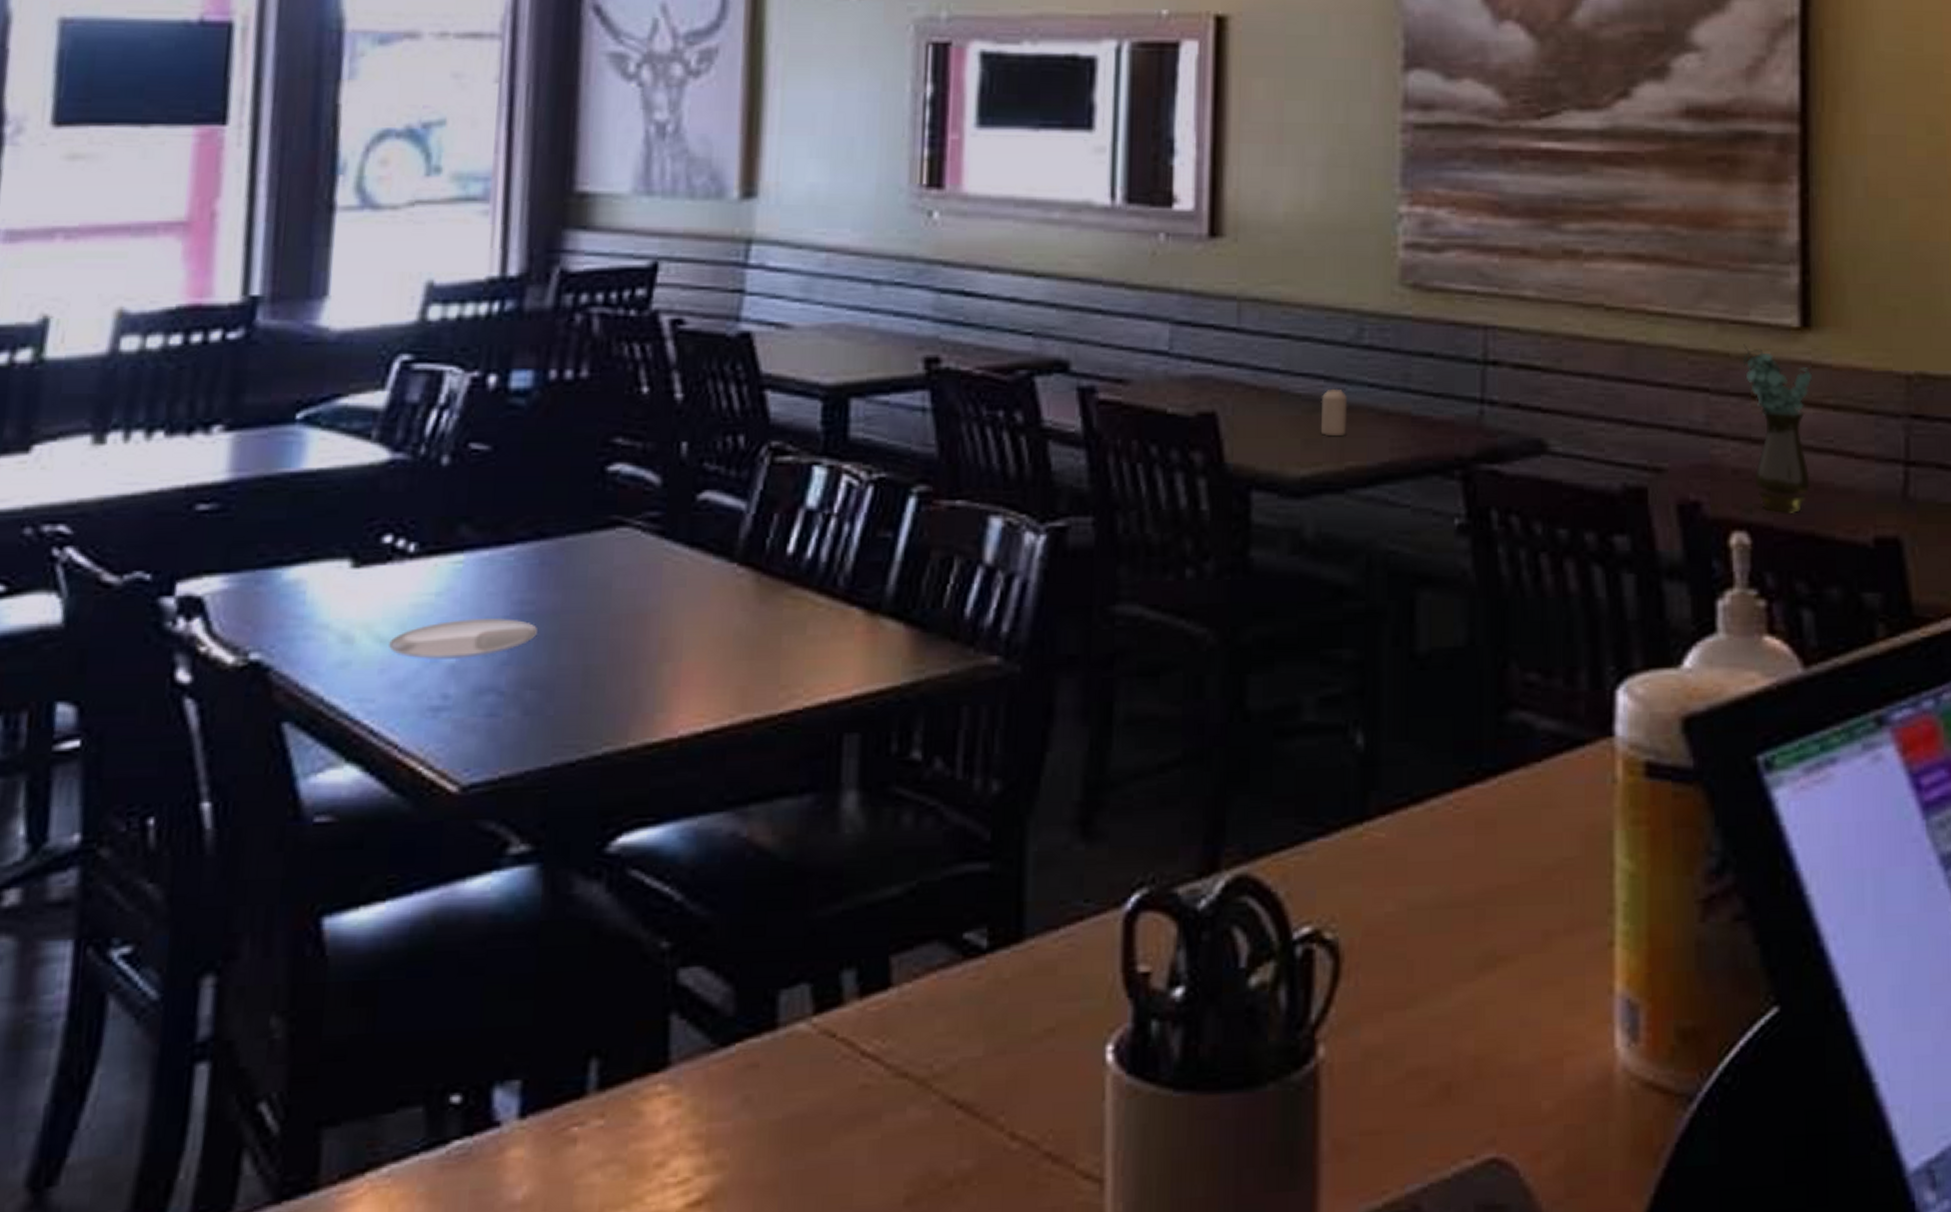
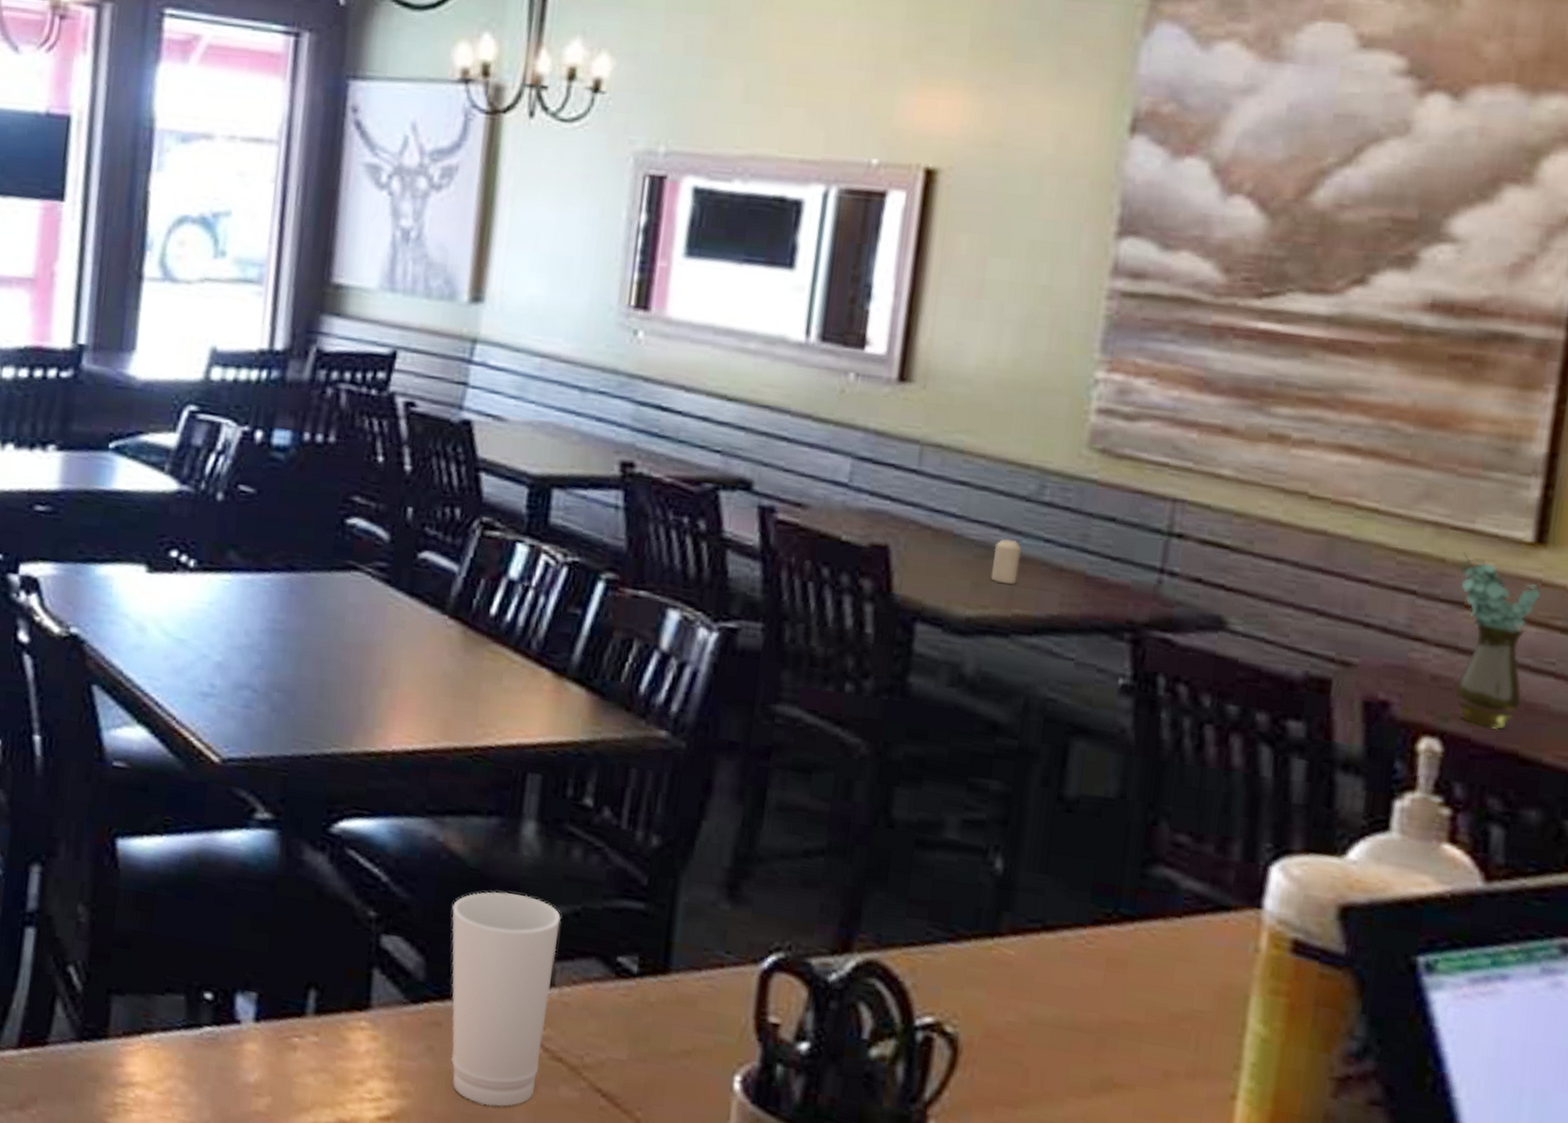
plate: present [389,618,539,660] -> none [172,626,286,659]
cup: none [763,881,894,1155] -> present [450,892,561,1107]

